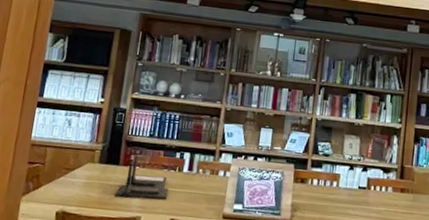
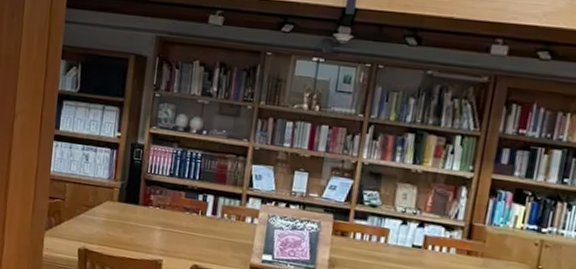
desk organizer: present [115,155,169,200] -> none [135,195,192,245]

